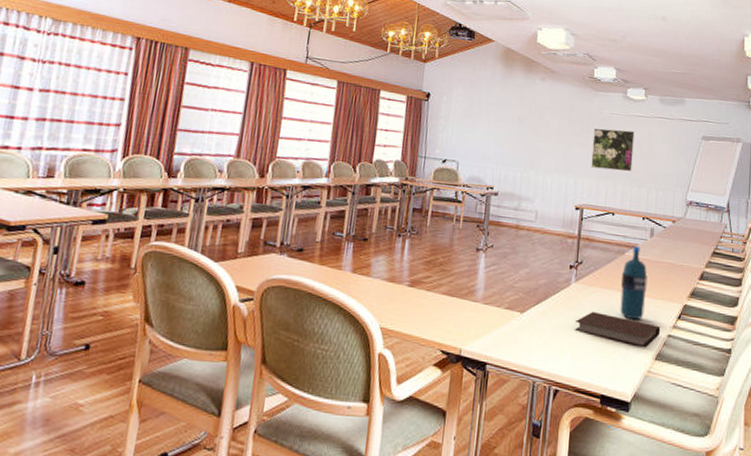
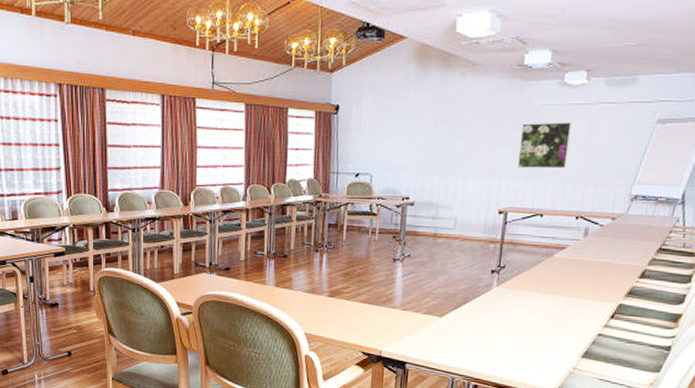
notebook: present [575,312,661,348] -> none [496,314,591,347]
water bottle: present [620,246,648,320] -> none [545,247,578,321]

